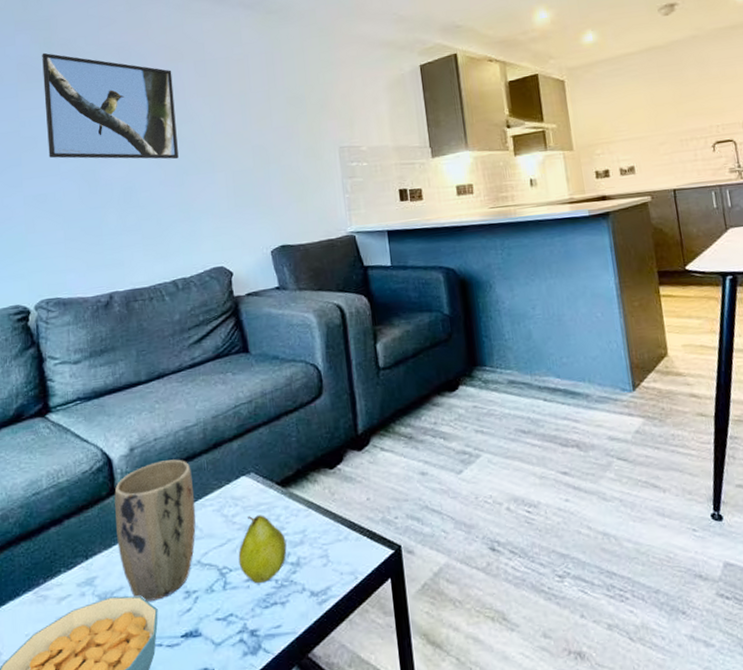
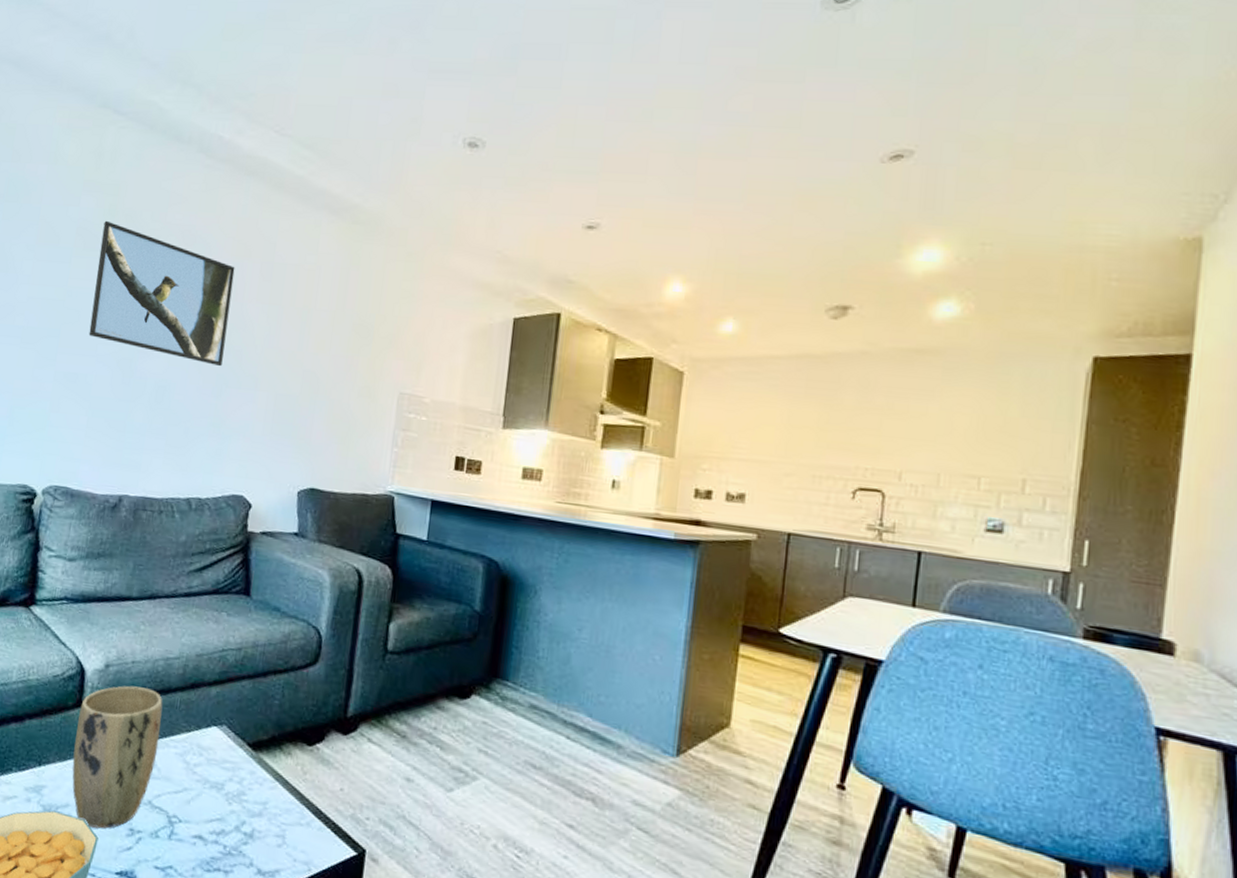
fruit: present [238,515,287,584] -> none [190,770,245,845]

